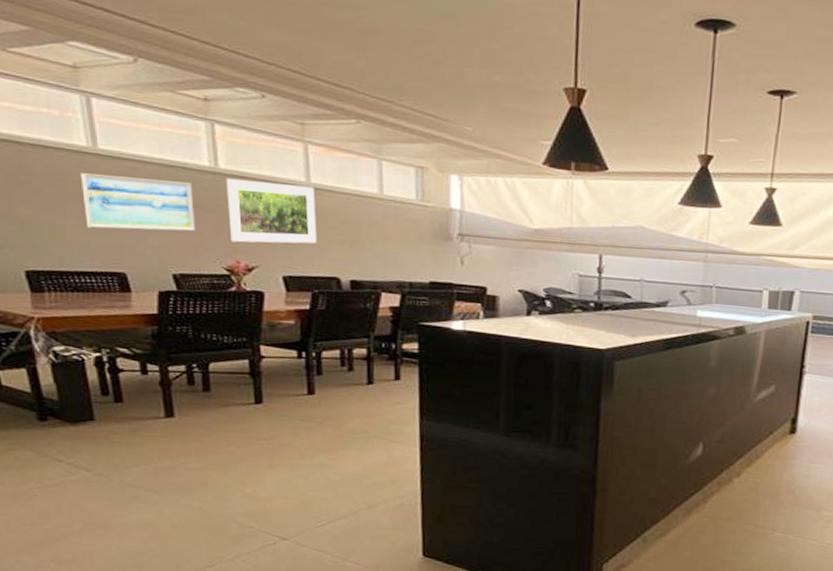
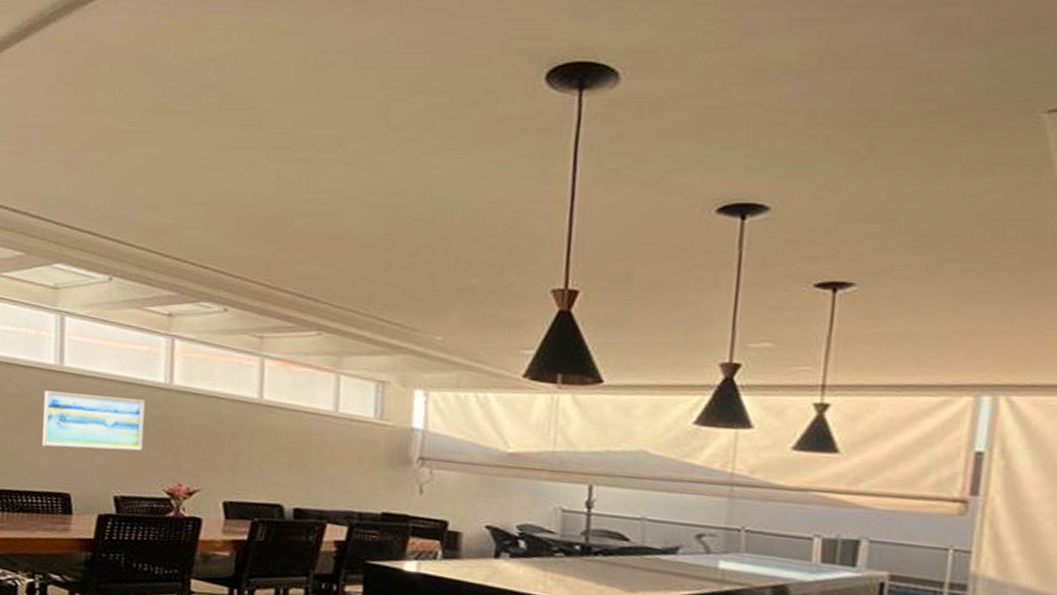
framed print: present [226,178,317,244] -> none [175,395,267,466]

